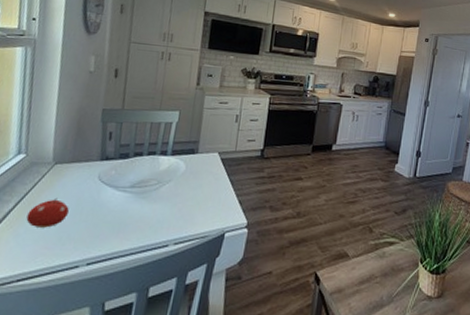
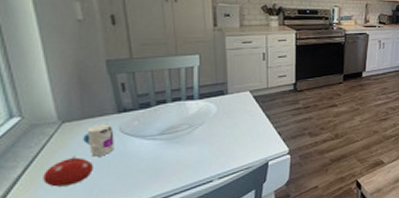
toy: none [67,169,94,202] -> present [83,124,114,157]

